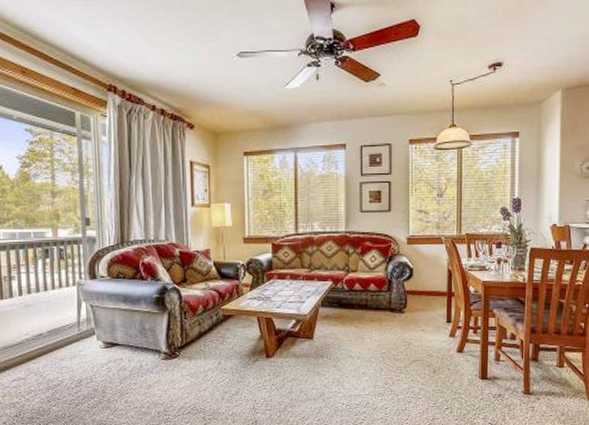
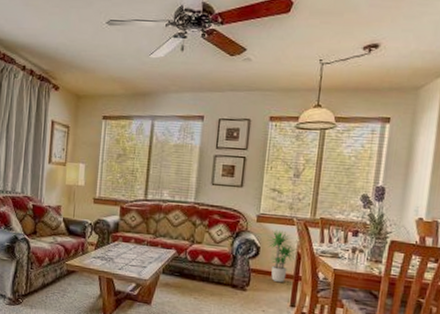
potted plant: none [419,249,448,300] -> present [266,229,297,282]

